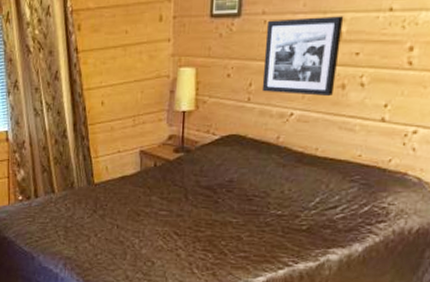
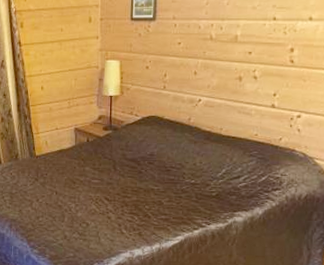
picture frame: present [261,16,344,97] -> none [174,23,238,87]

